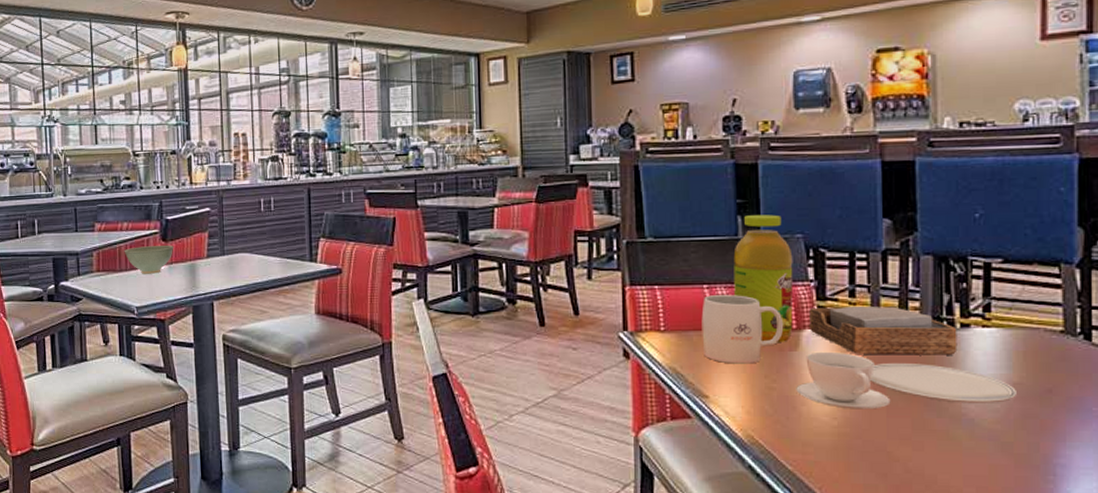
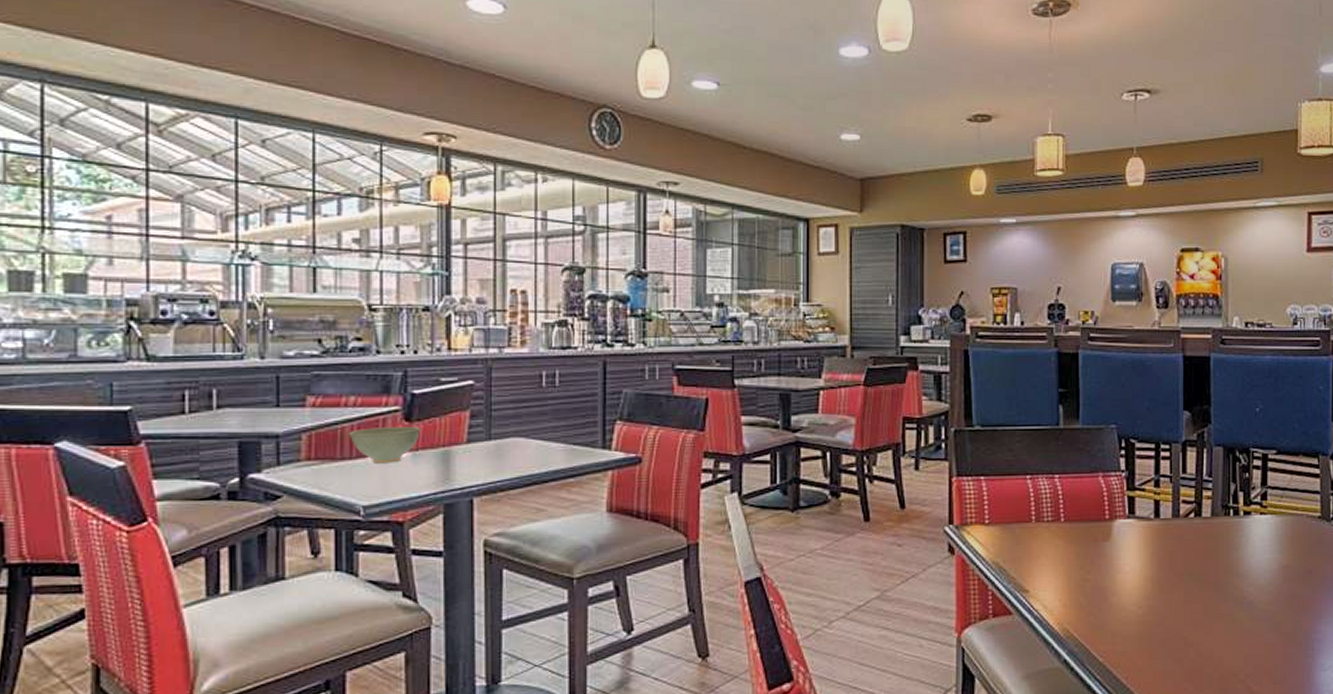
mug: present [701,295,784,364] -> none [1024,485,1098,556]
fruit juice: present [733,214,793,342] -> none [1055,405,1107,533]
teacup: present [796,351,891,409] -> none [1107,541,1187,598]
napkin holder: present [808,305,958,355] -> none [1119,495,1241,543]
plate: present [870,362,1018,403] -> none [1171,550,1286,587]

